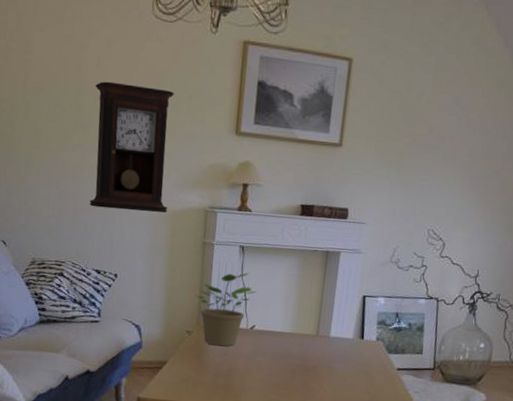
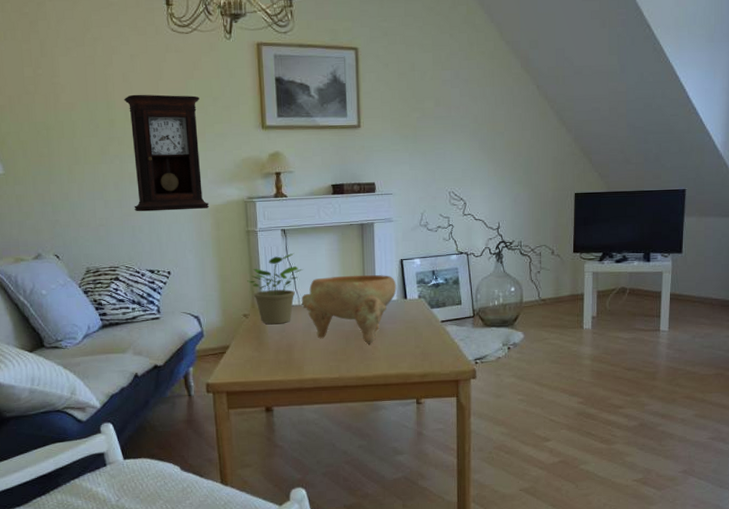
decorative bowl: none [249,303,355,382] -> present [301,275,397,344]

